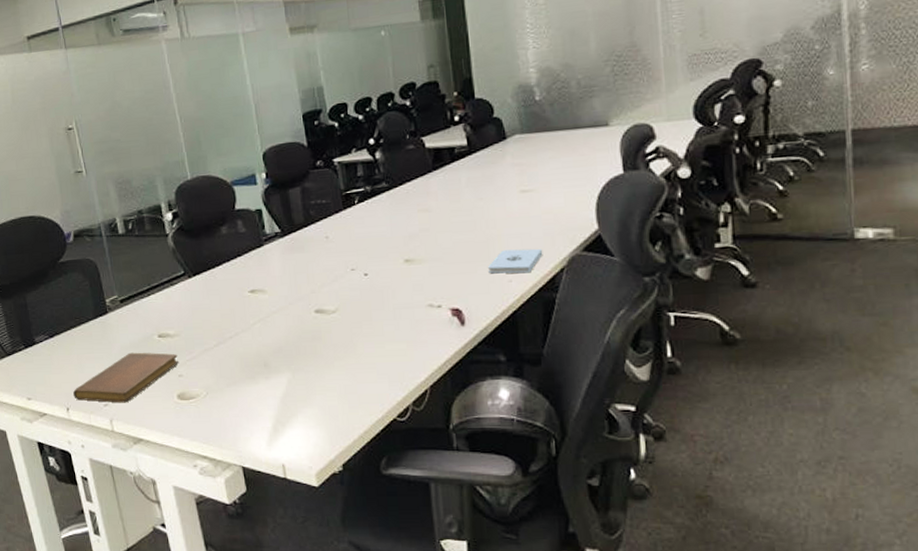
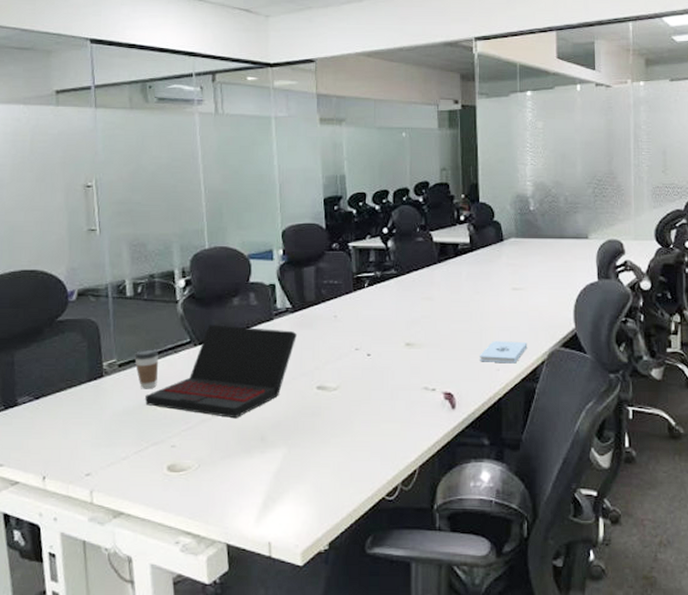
notebook: present [73,352,180,403] -> none [53,419,174,473]
coffee cup: none [134,282,158,323] -> present [134,348,158,389]
laptop: none [149,255,289,347] -> present [145,325,297,419]

